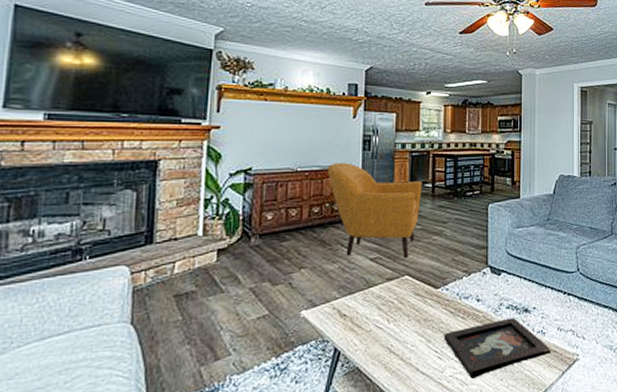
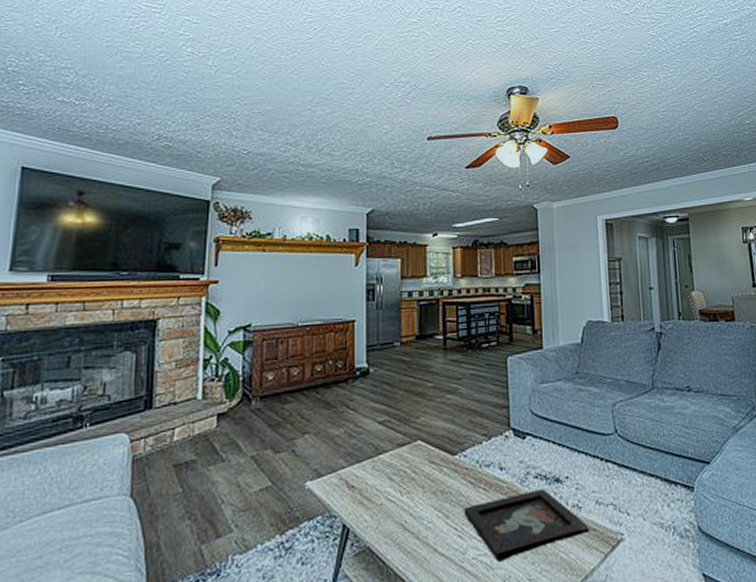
armchair: present [327,163,422,259] -> none [329,315,433,421]

